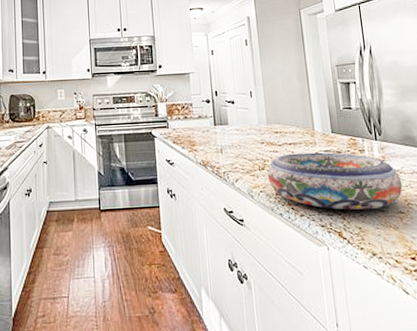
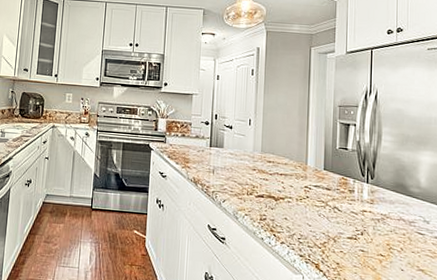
bowl: present [267,152,403,210] -> none [254,183,387,248]

